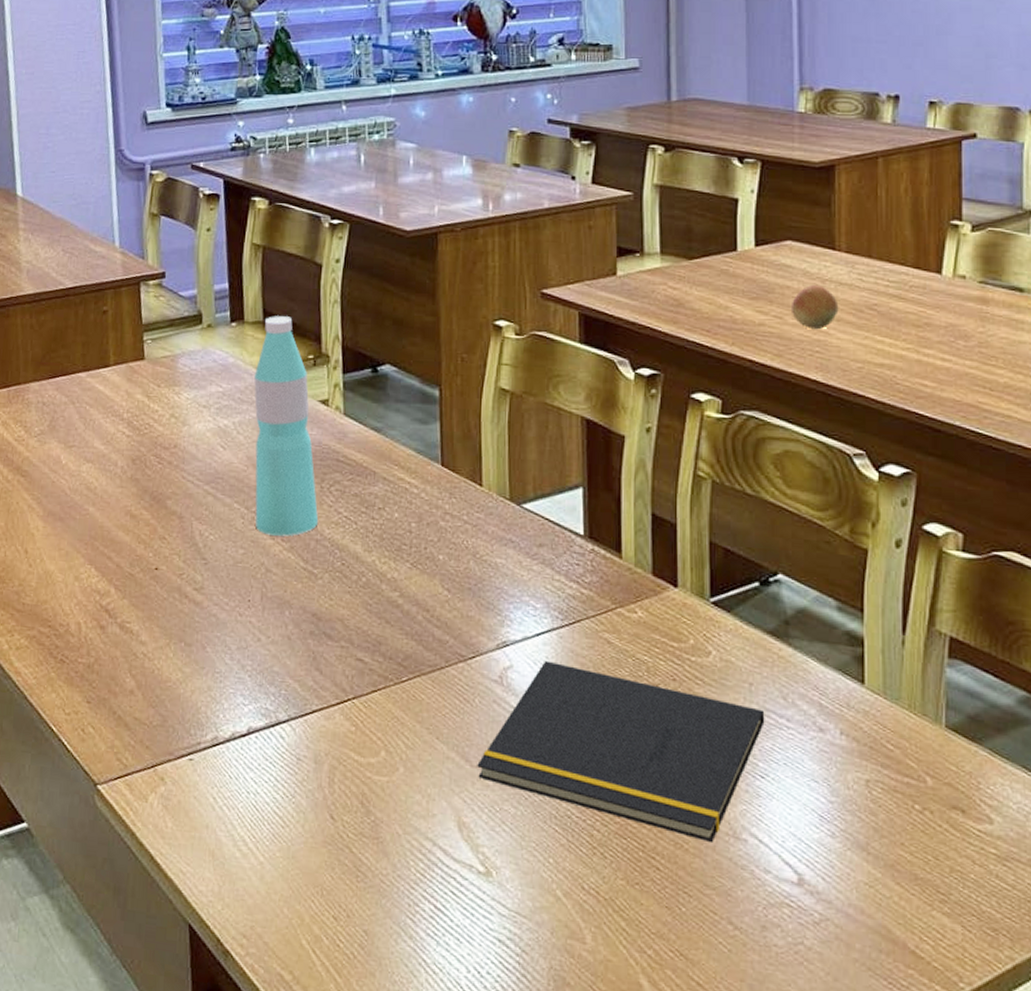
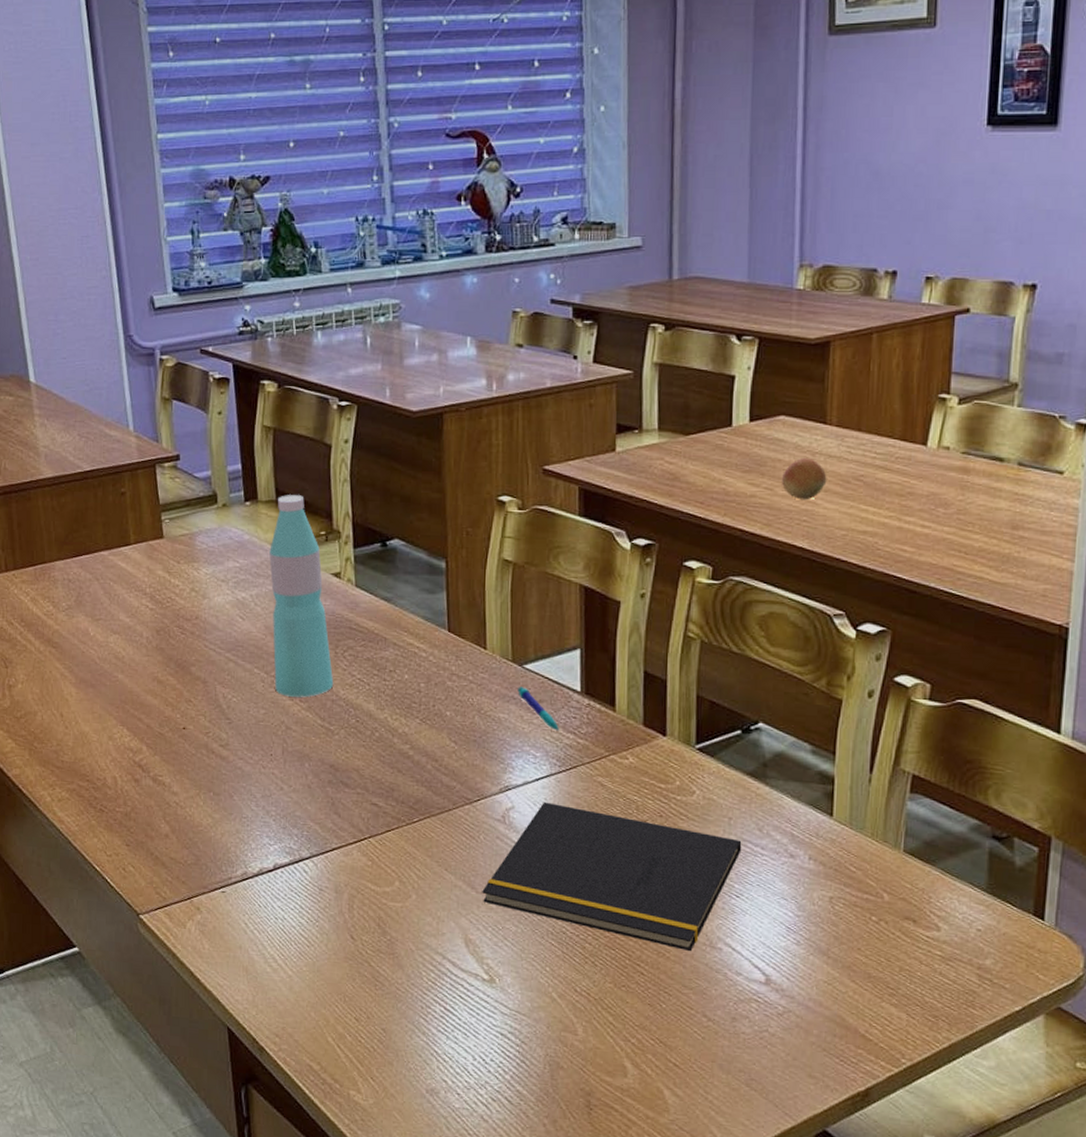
pen: none [516,528,561,580] -> present [517,686,559,731]

